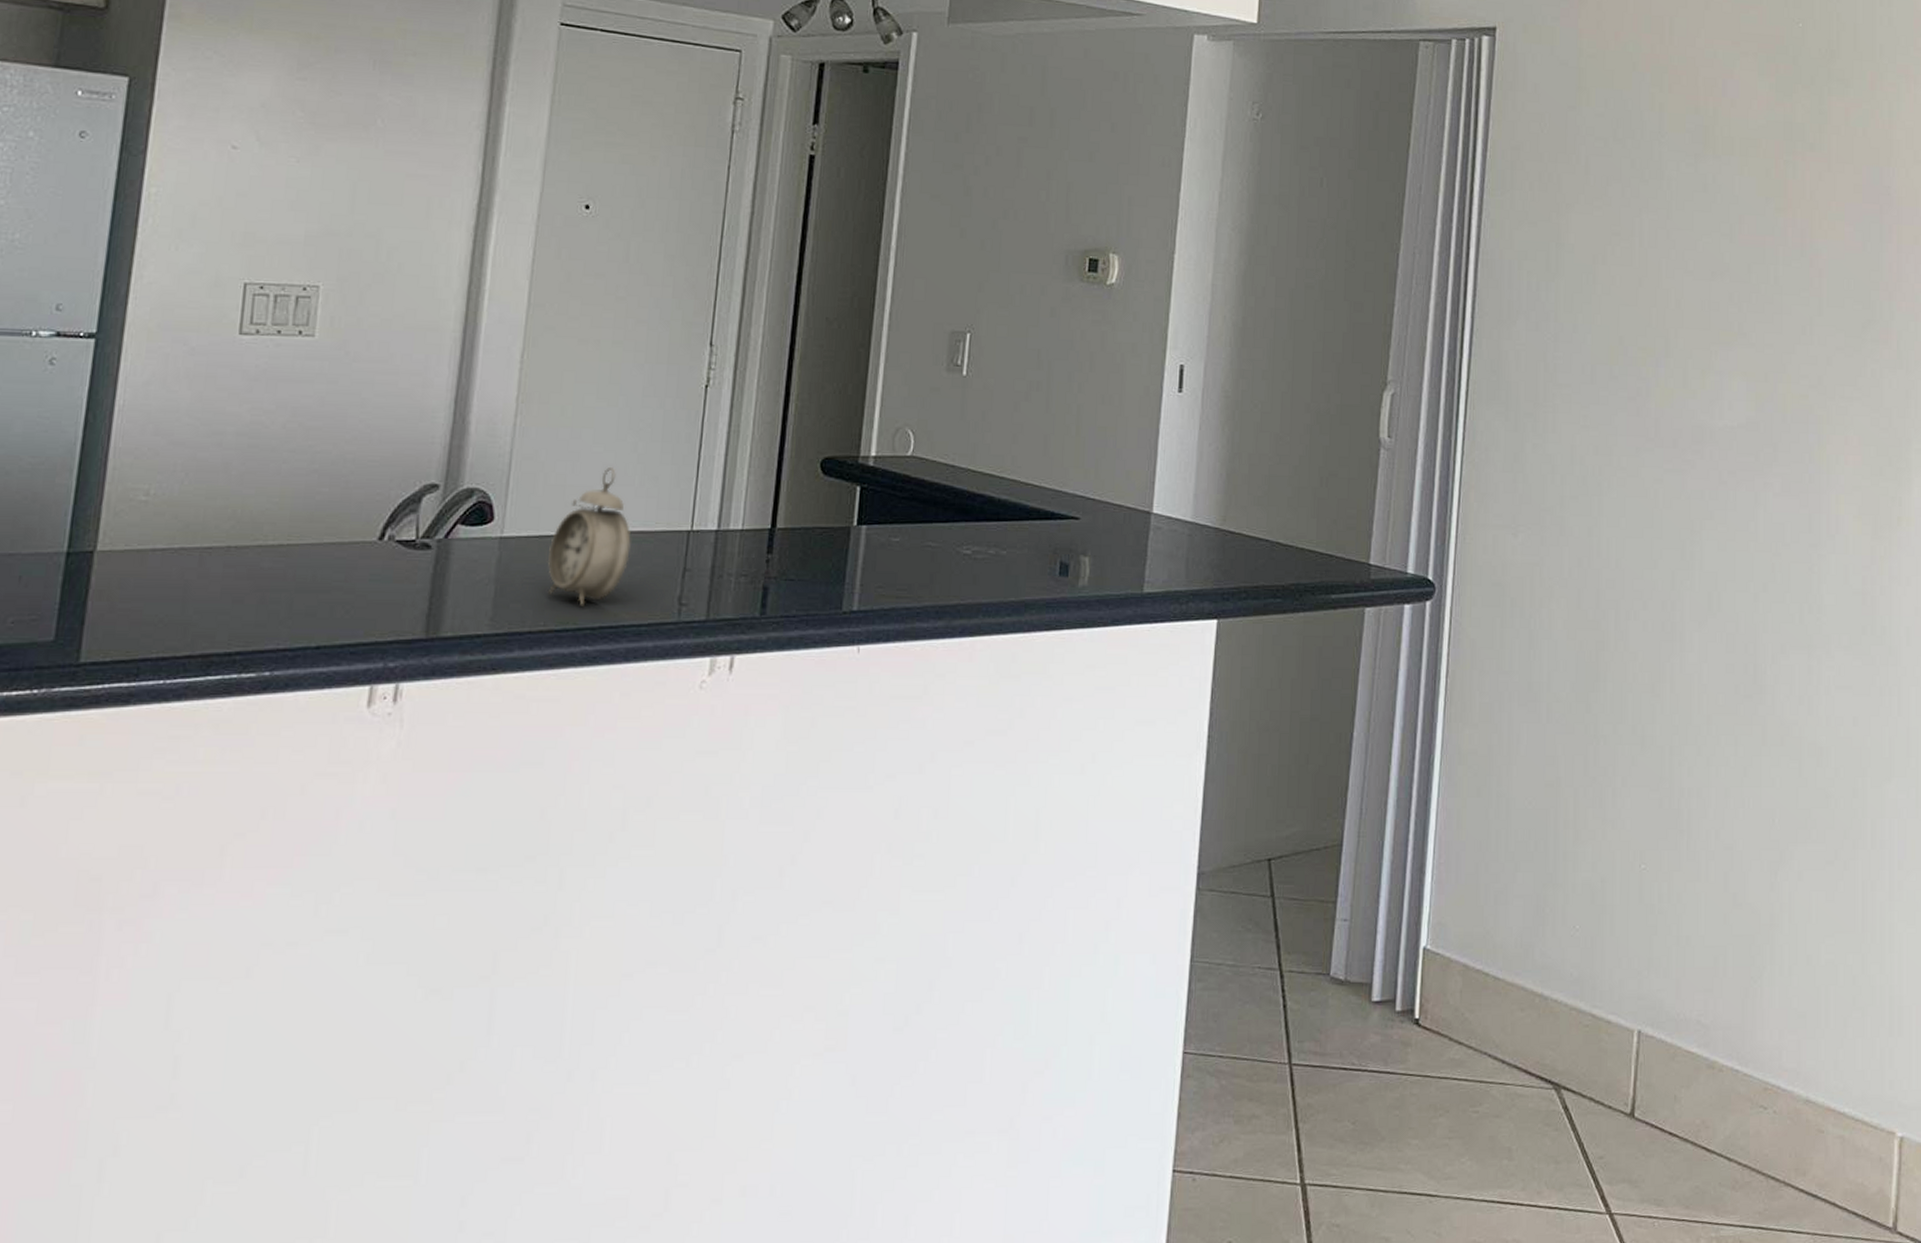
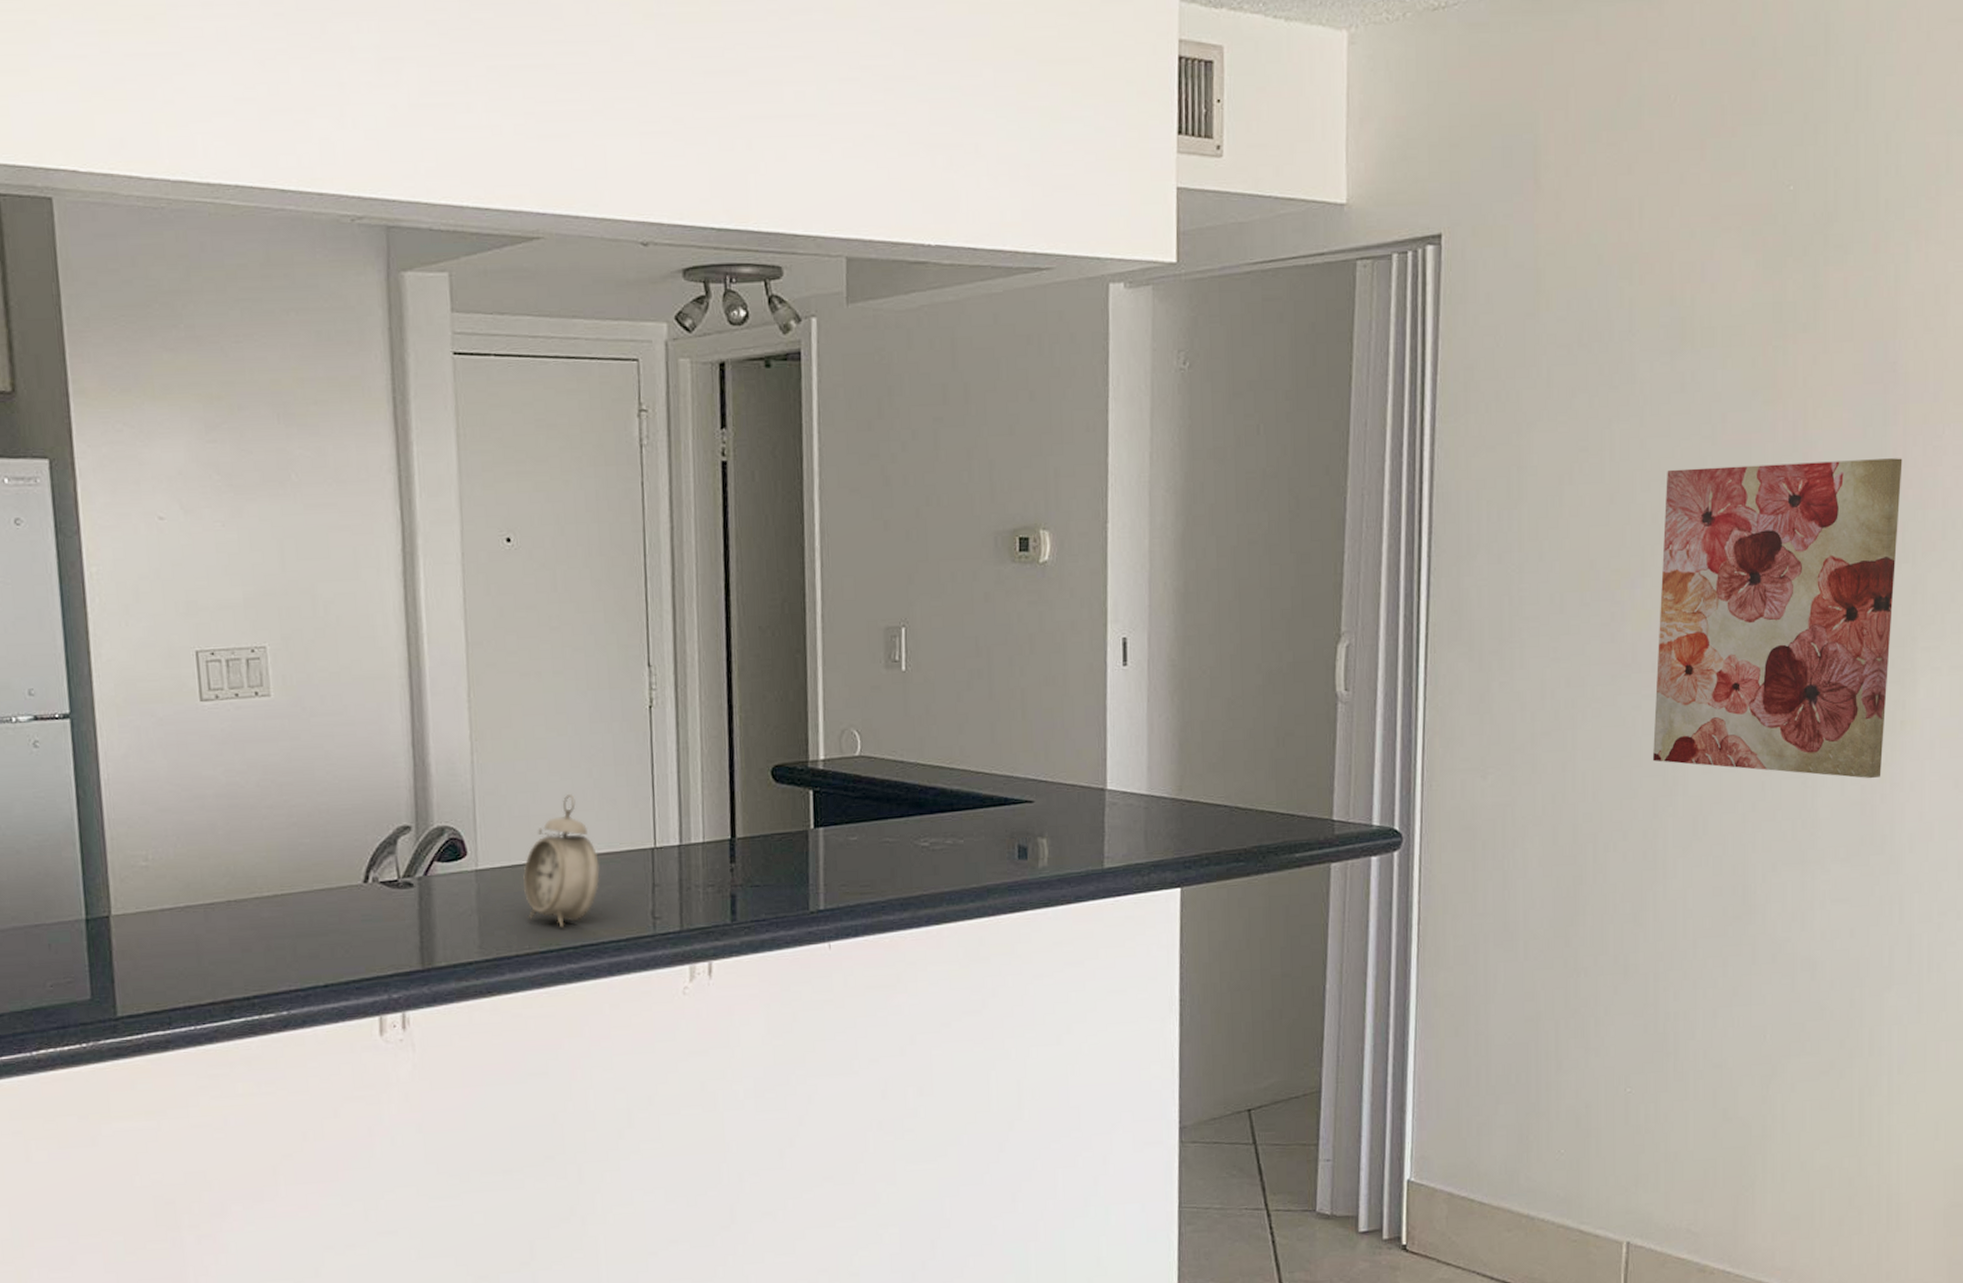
wall art: none [1672,260,1897,570] -> present [1652,458,1903,779]

